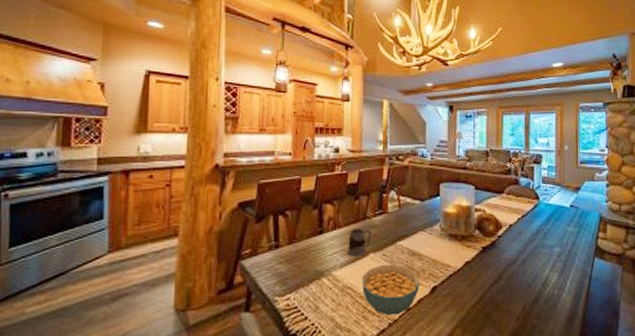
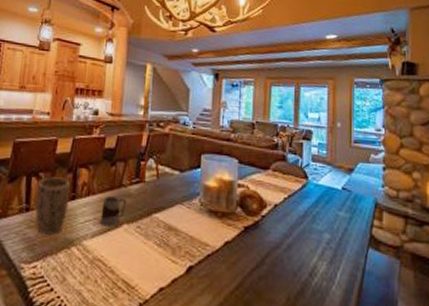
plant pot: none [284,214,316,269] -> present [35,177,70,235]
cereal bowl: present [362,264,419,316] -> none [113,237,175,295]

